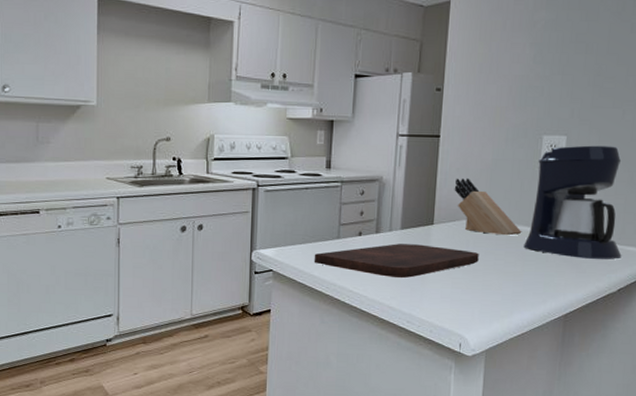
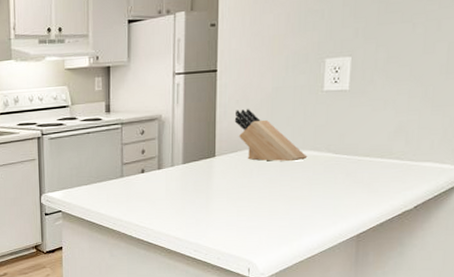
cutting board: present [314,244,479,278] -> none [99,176,264,210]
coffee maker: present [523,145,622,260] -> none [310,61,418,178]

